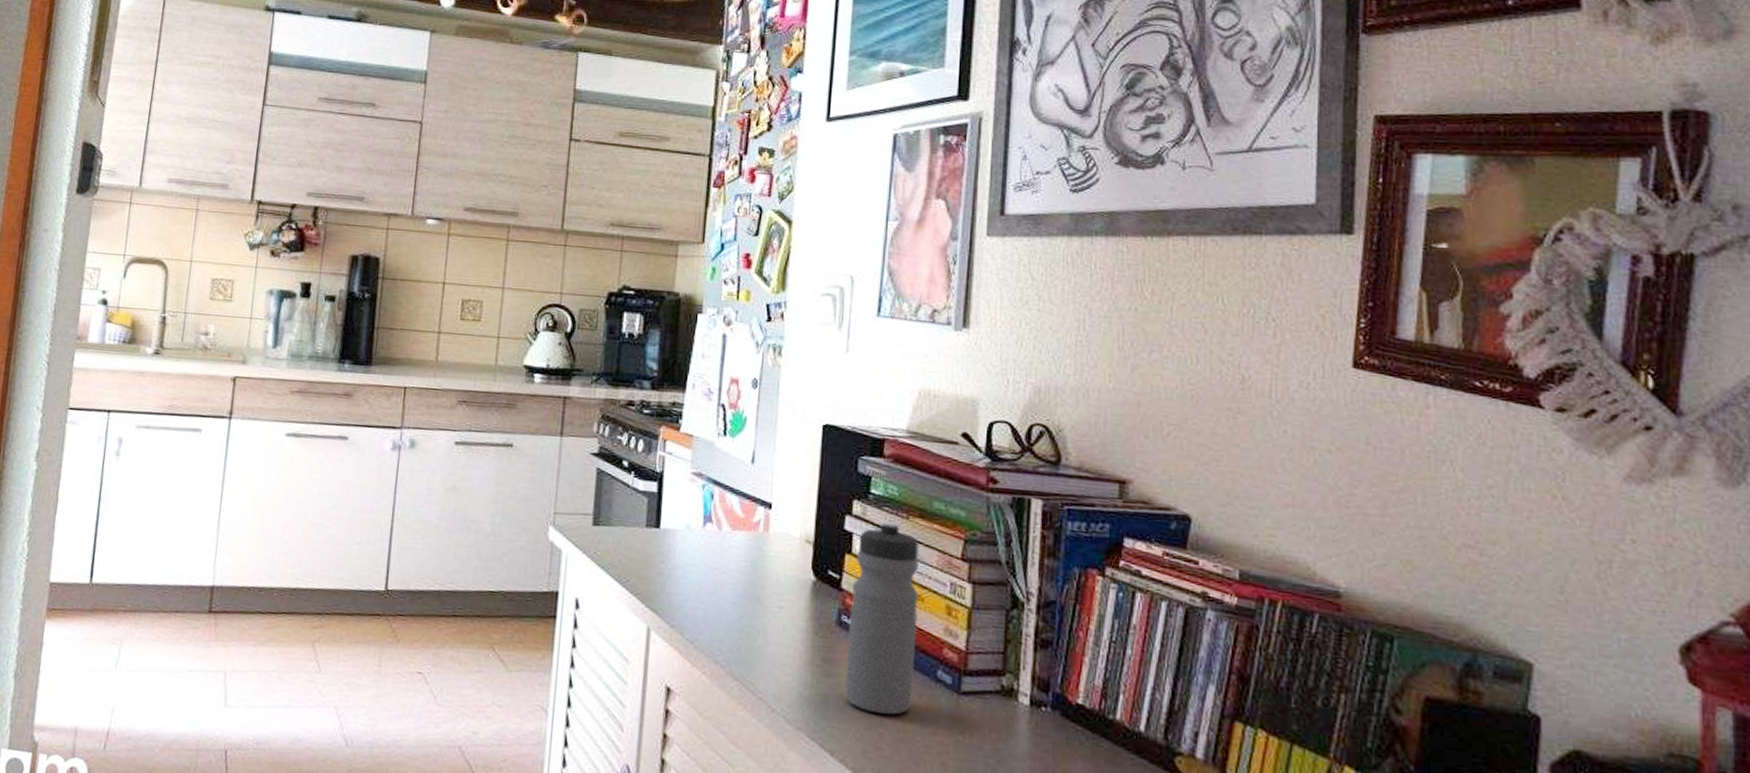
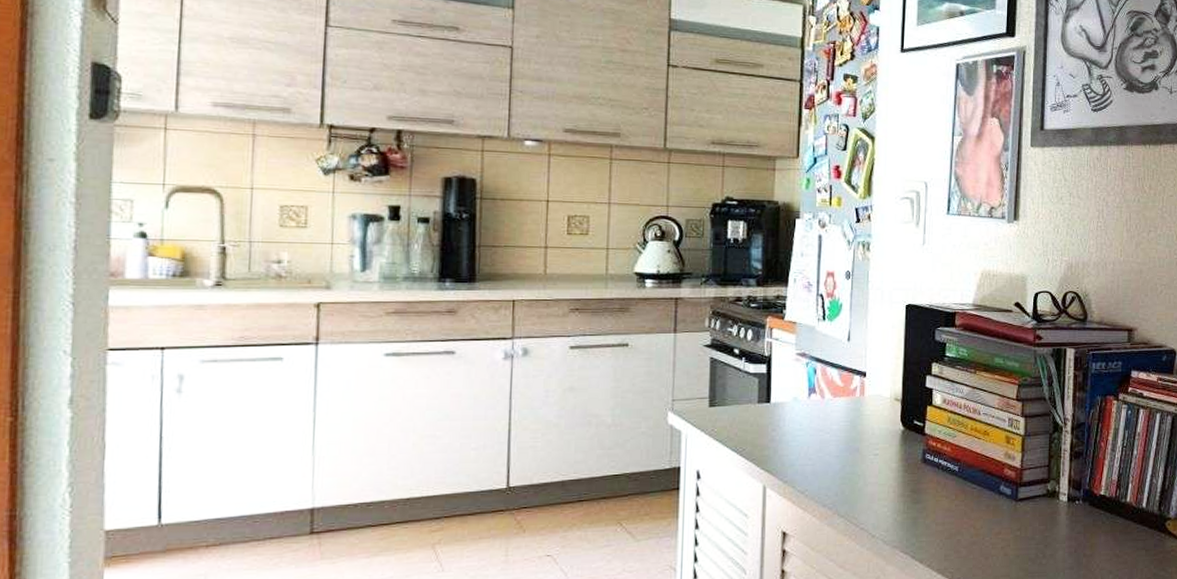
water bottle: present [844,519,919,715] -> none [929,375,985,526]

